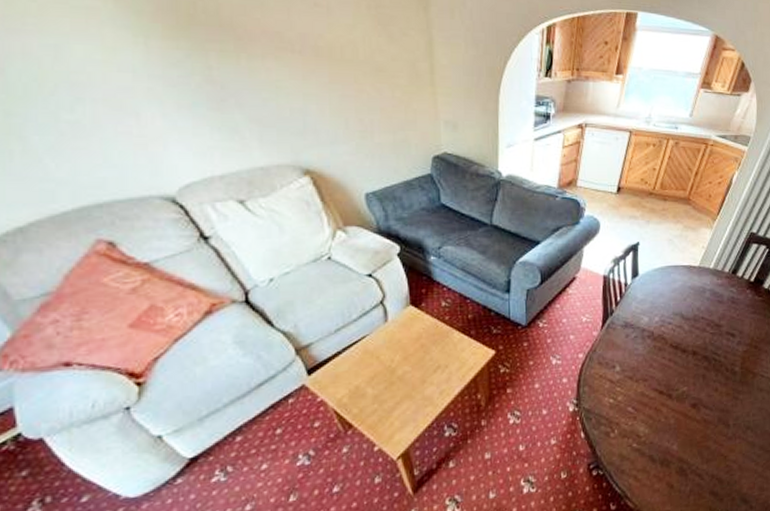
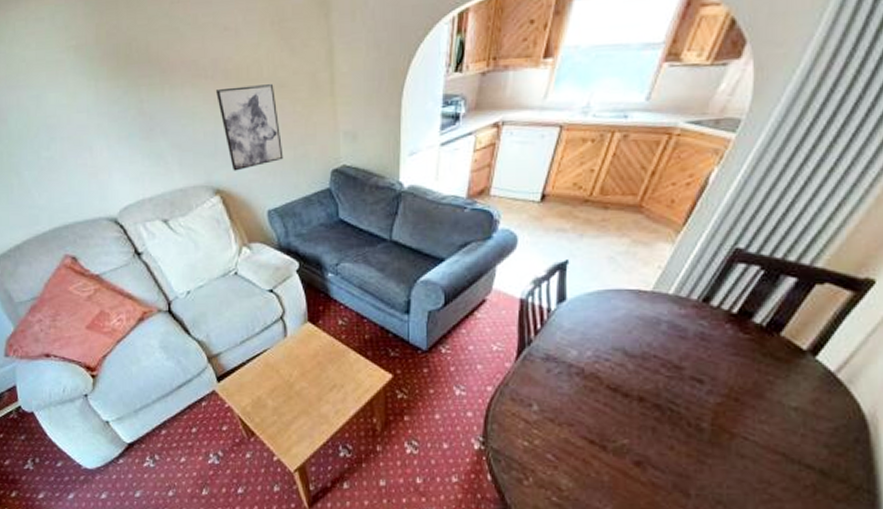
wall art: none [305,65,382,152] -> present [216,84,284,171]

